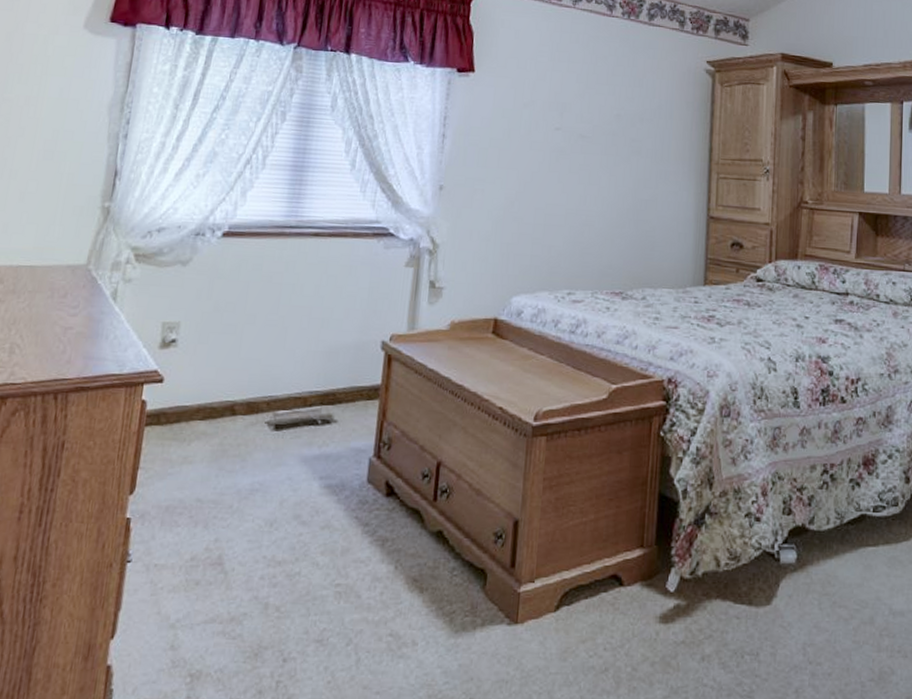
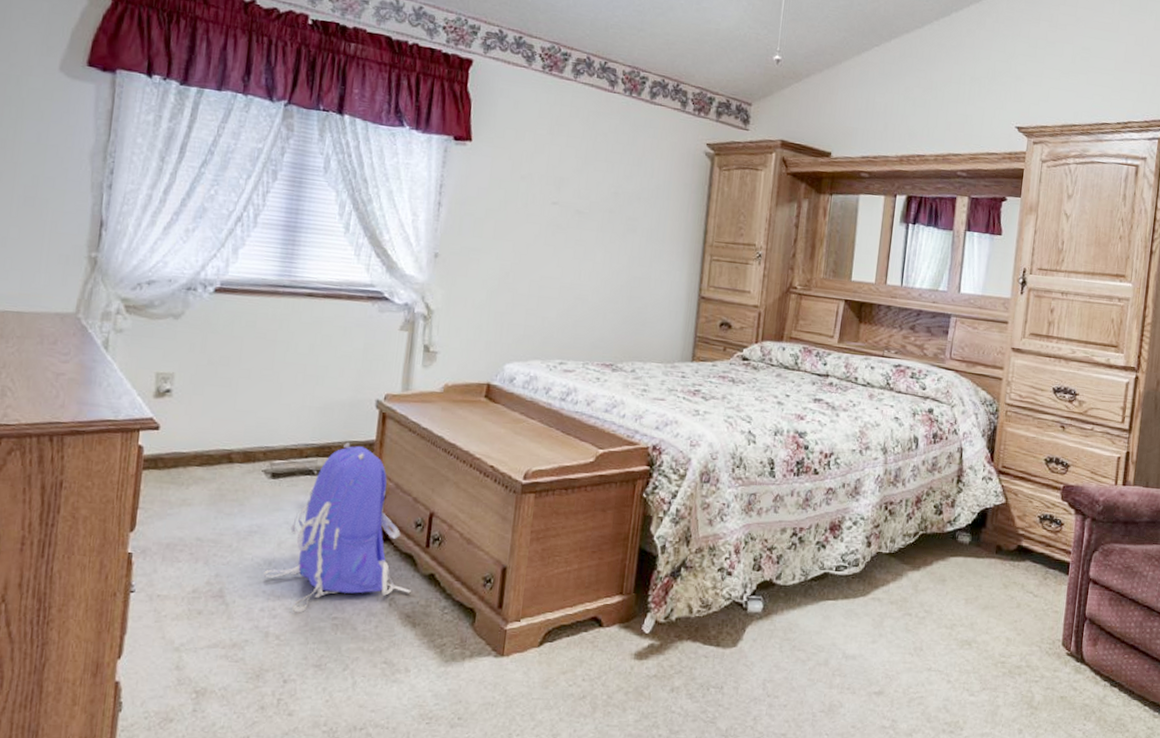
backpack: none [264,387,418,579] -> present [263,441,411,612]

